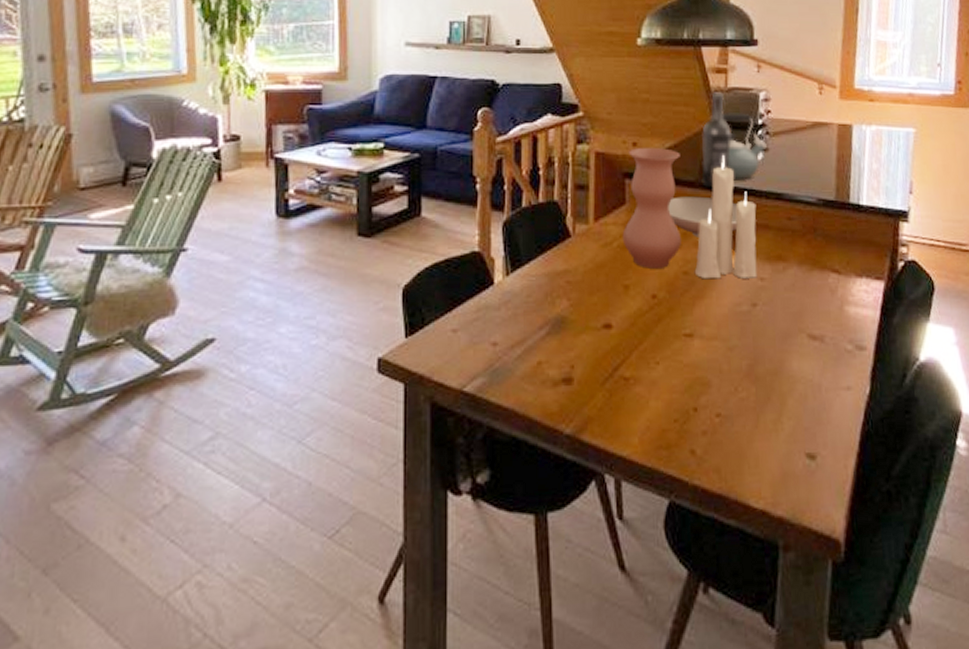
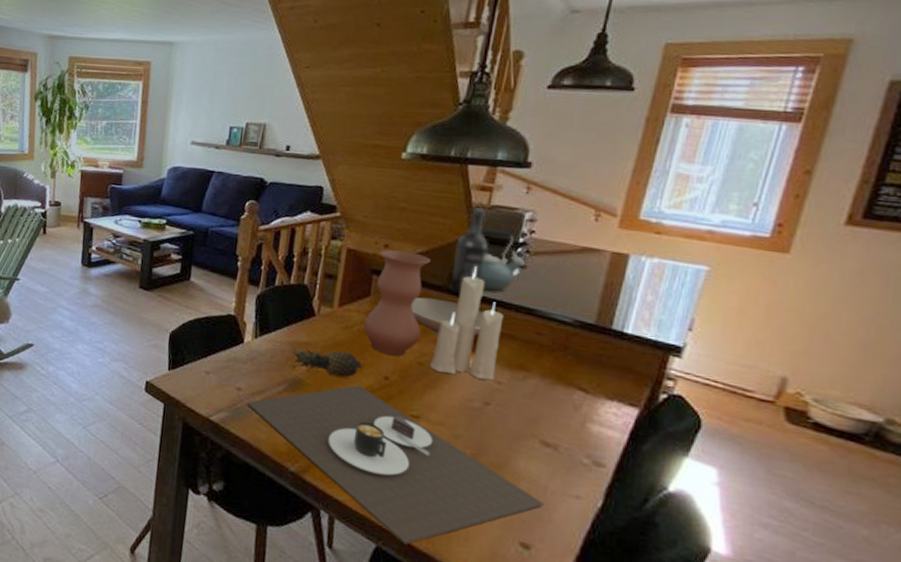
place setting: none [507,311,821,490] -> present [247,385,545,545]
fruit: none [549,274,627,305] -> present [291,348,362,378]

